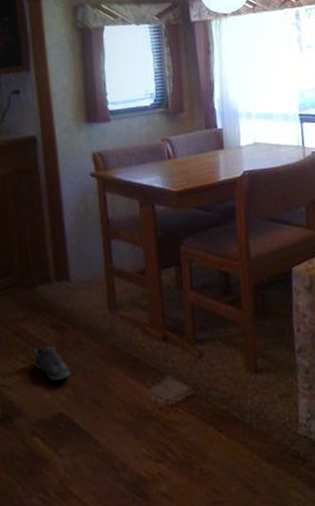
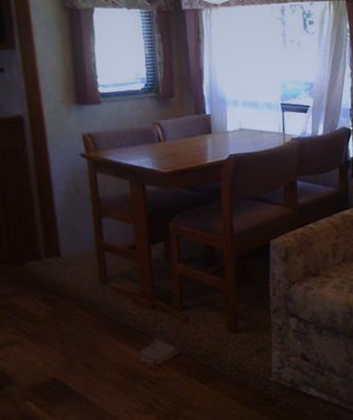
shoe: present [35,347,71,381] -> none [26,318,63,350]

